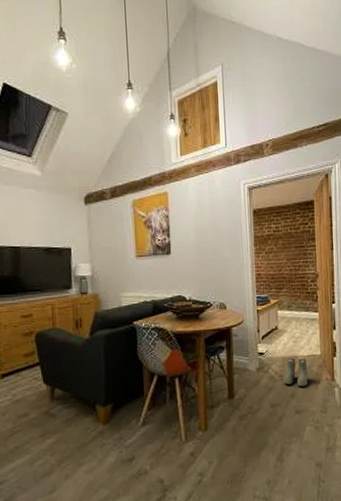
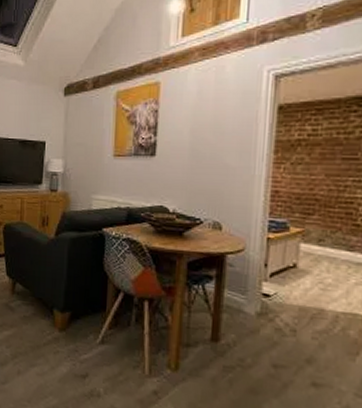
boots: present [284,358,308,387] -> none [298,310,341,354]

